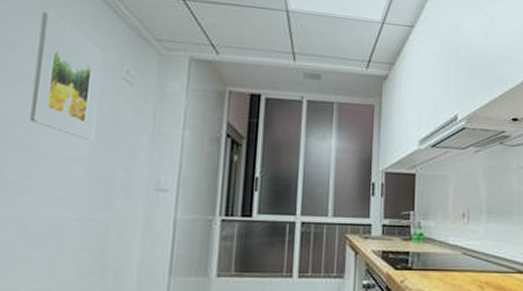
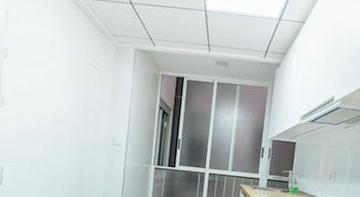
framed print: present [30,11,102,140] -> none [34,14,77,108]

